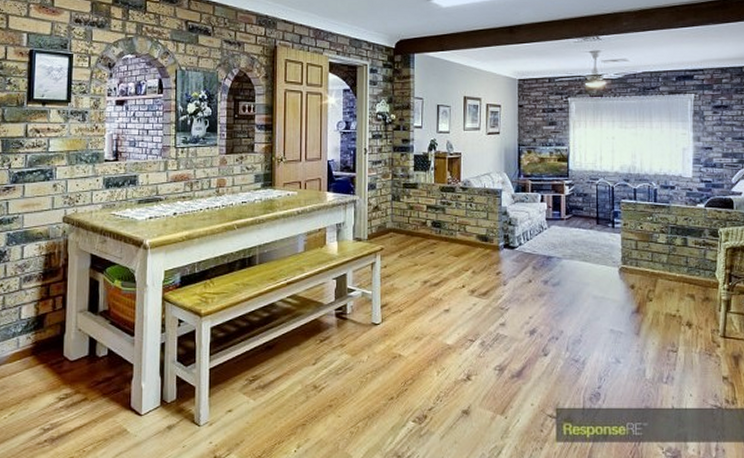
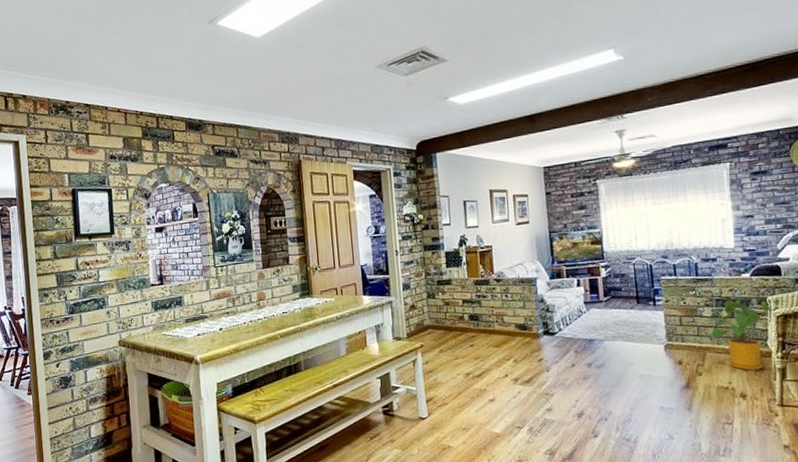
house plant: none [660,229,721,300] -> present [706,299,770,371]

